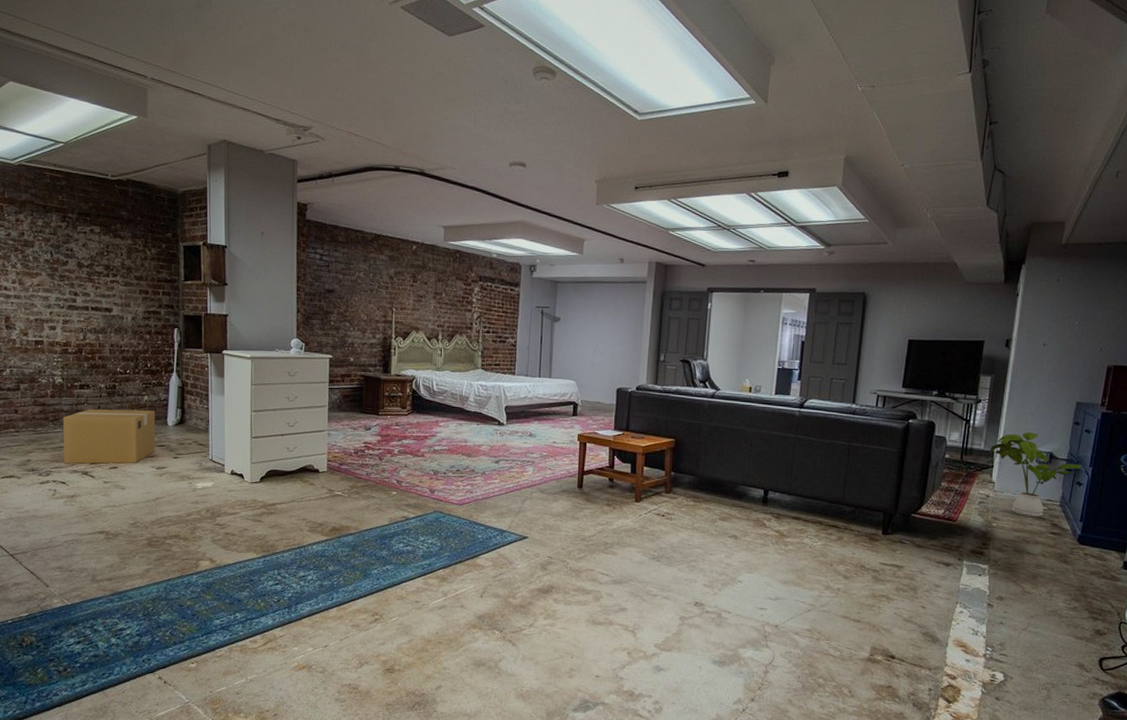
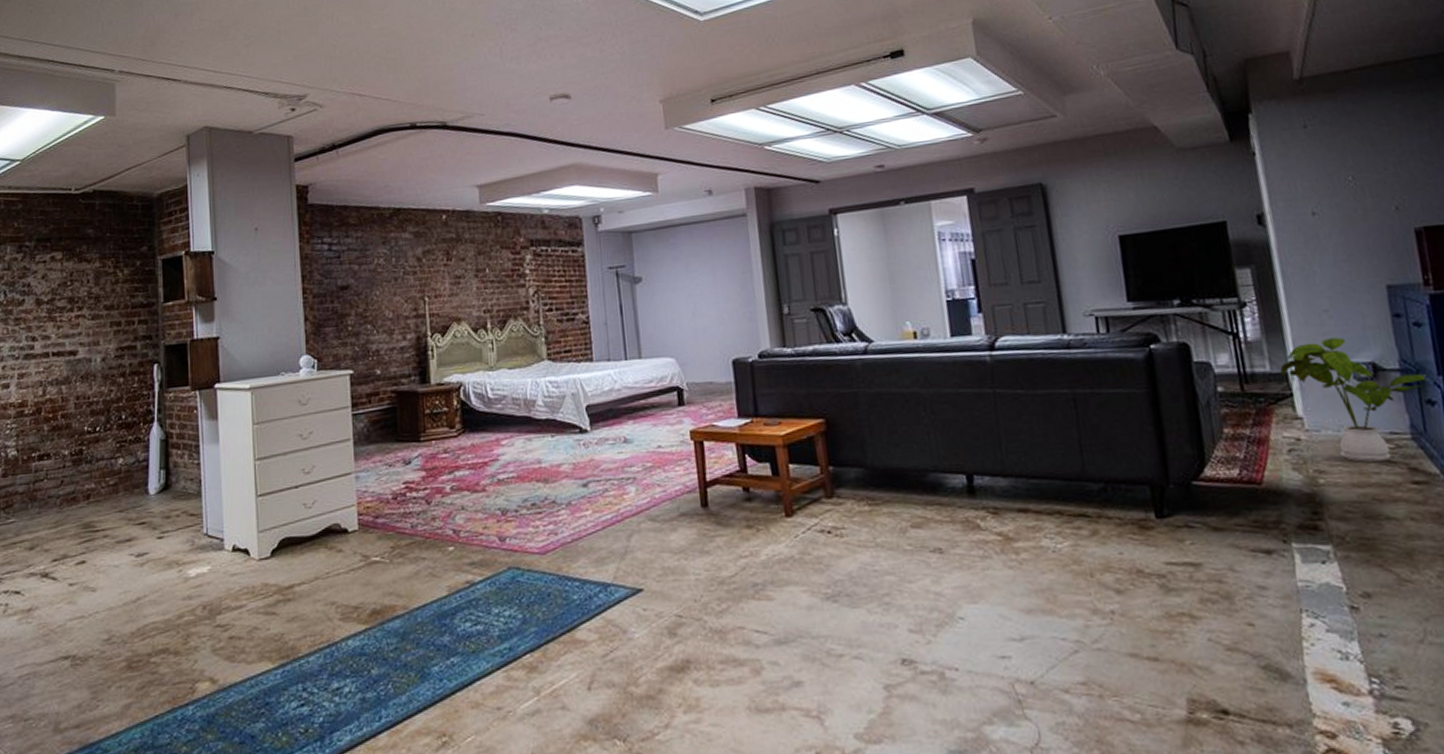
cardboard box: present [63,409,156,464] -> none [17,476,134,566]

